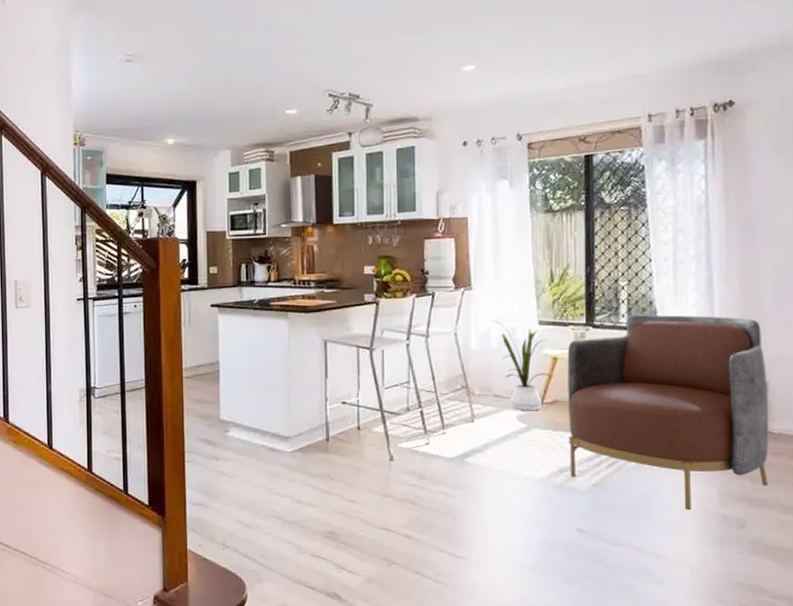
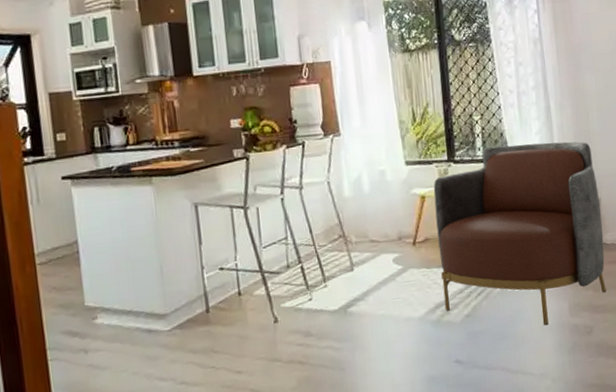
house plant: present [492,320,554,410] -> none [362,165,424,253]

